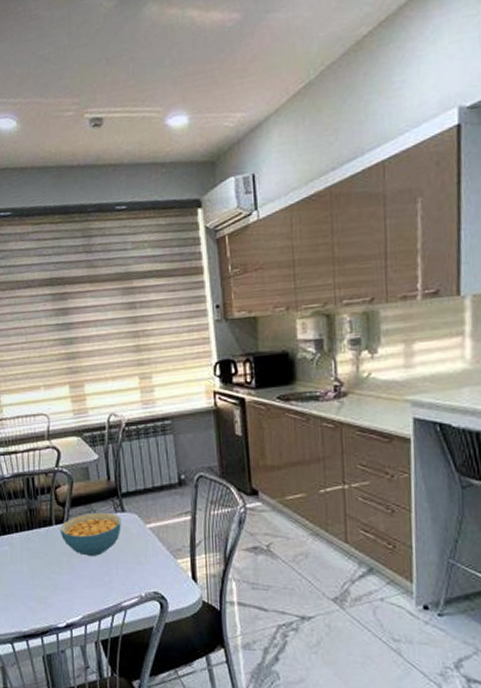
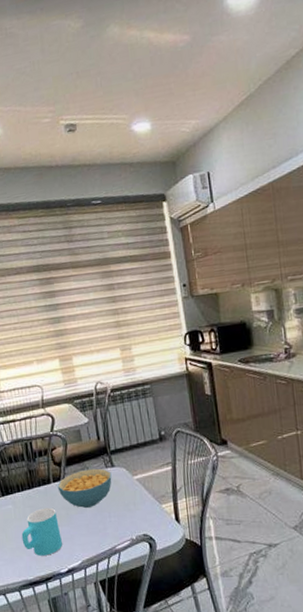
cup: none [17,552,62,606] -> present [21,507,62,556]

